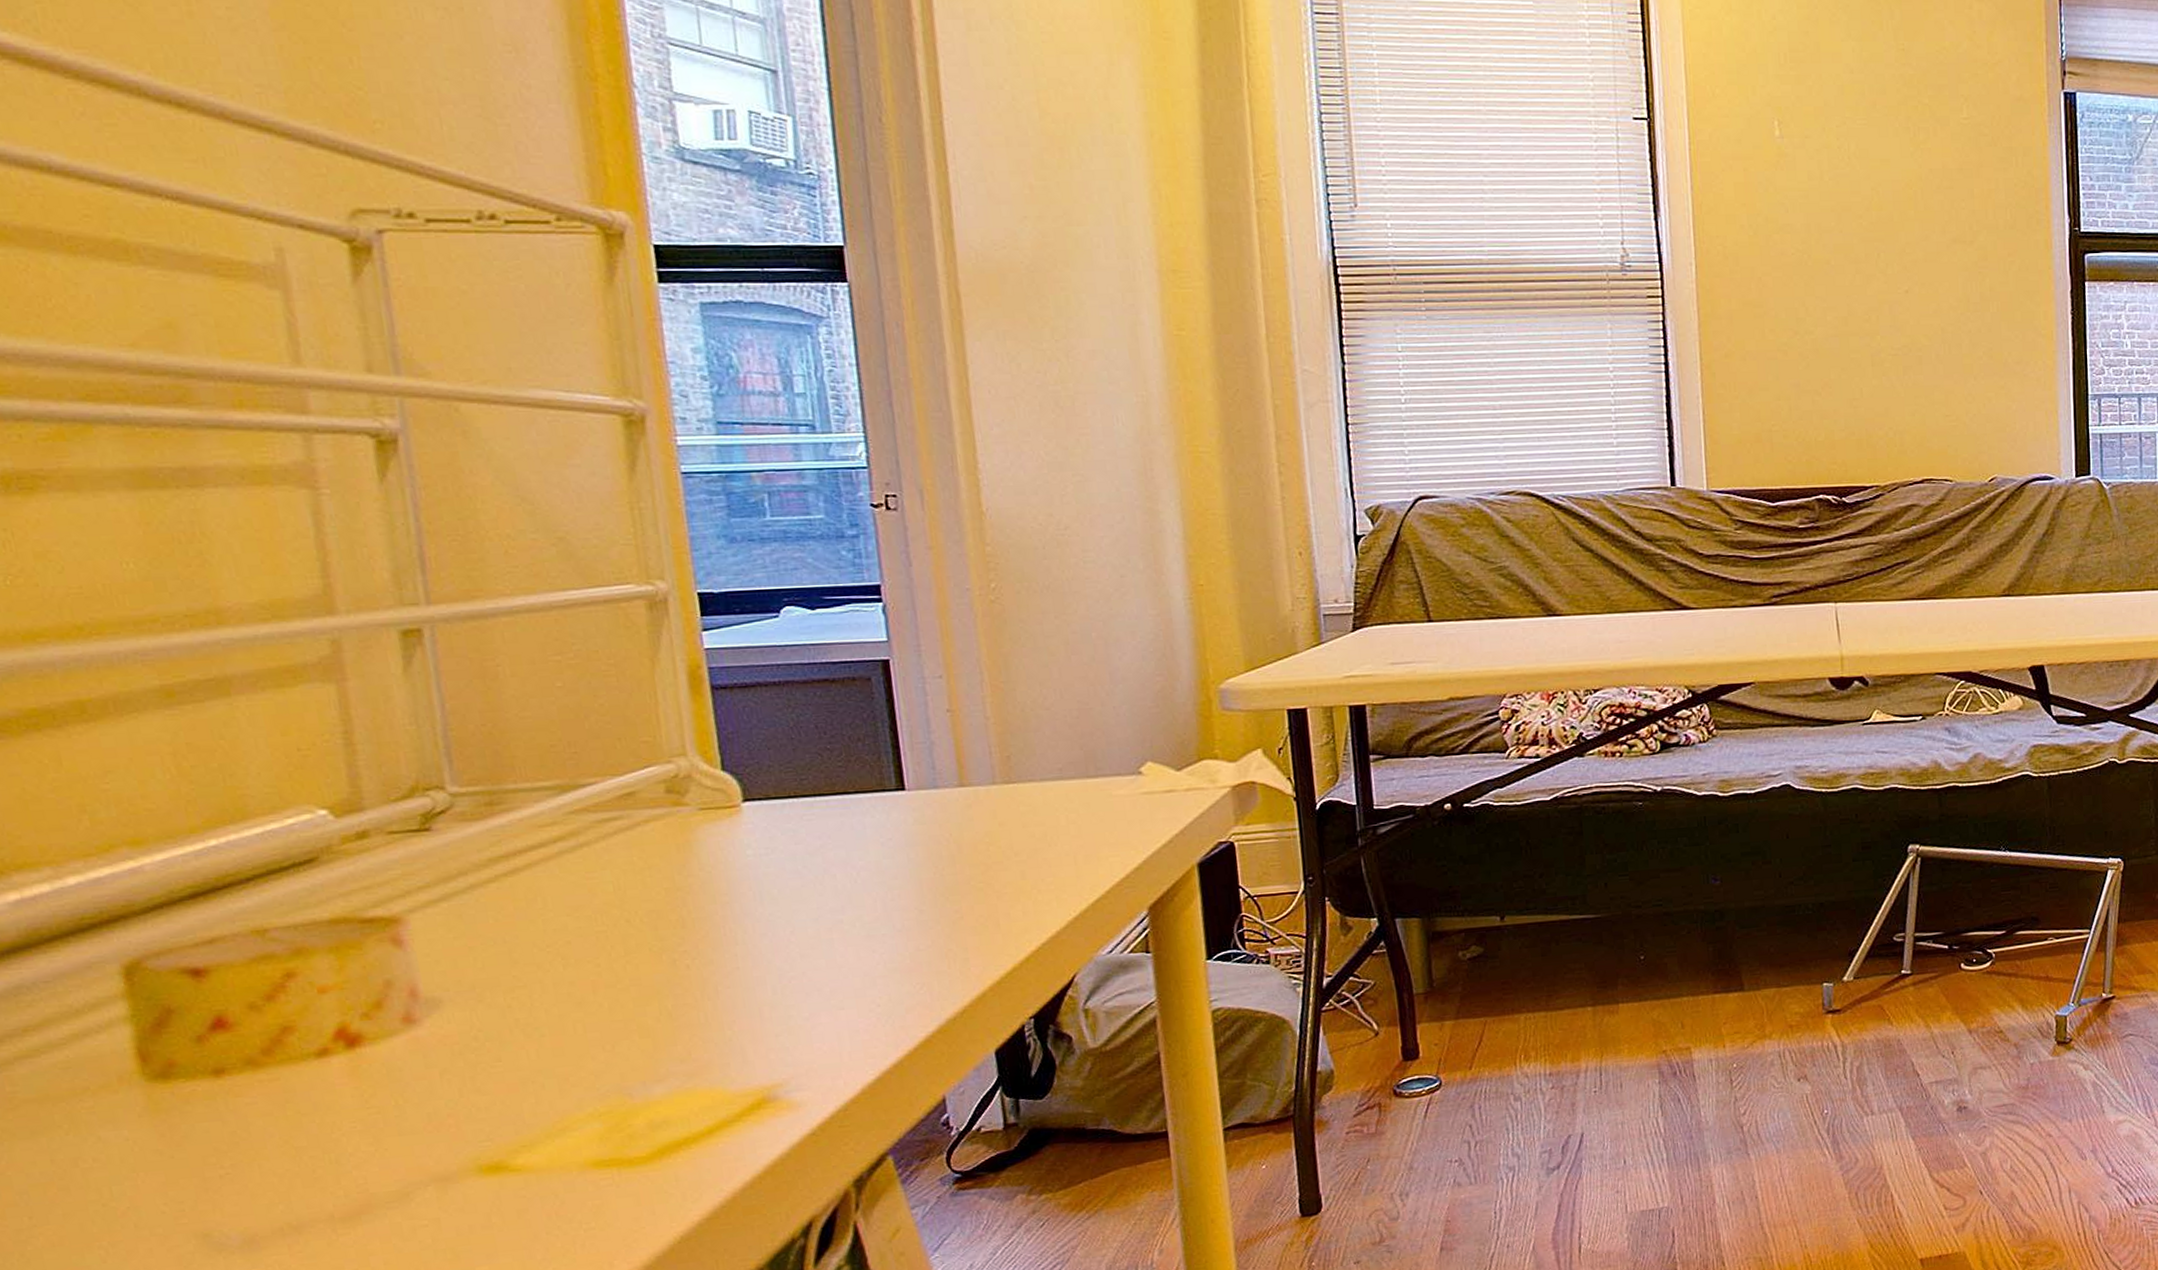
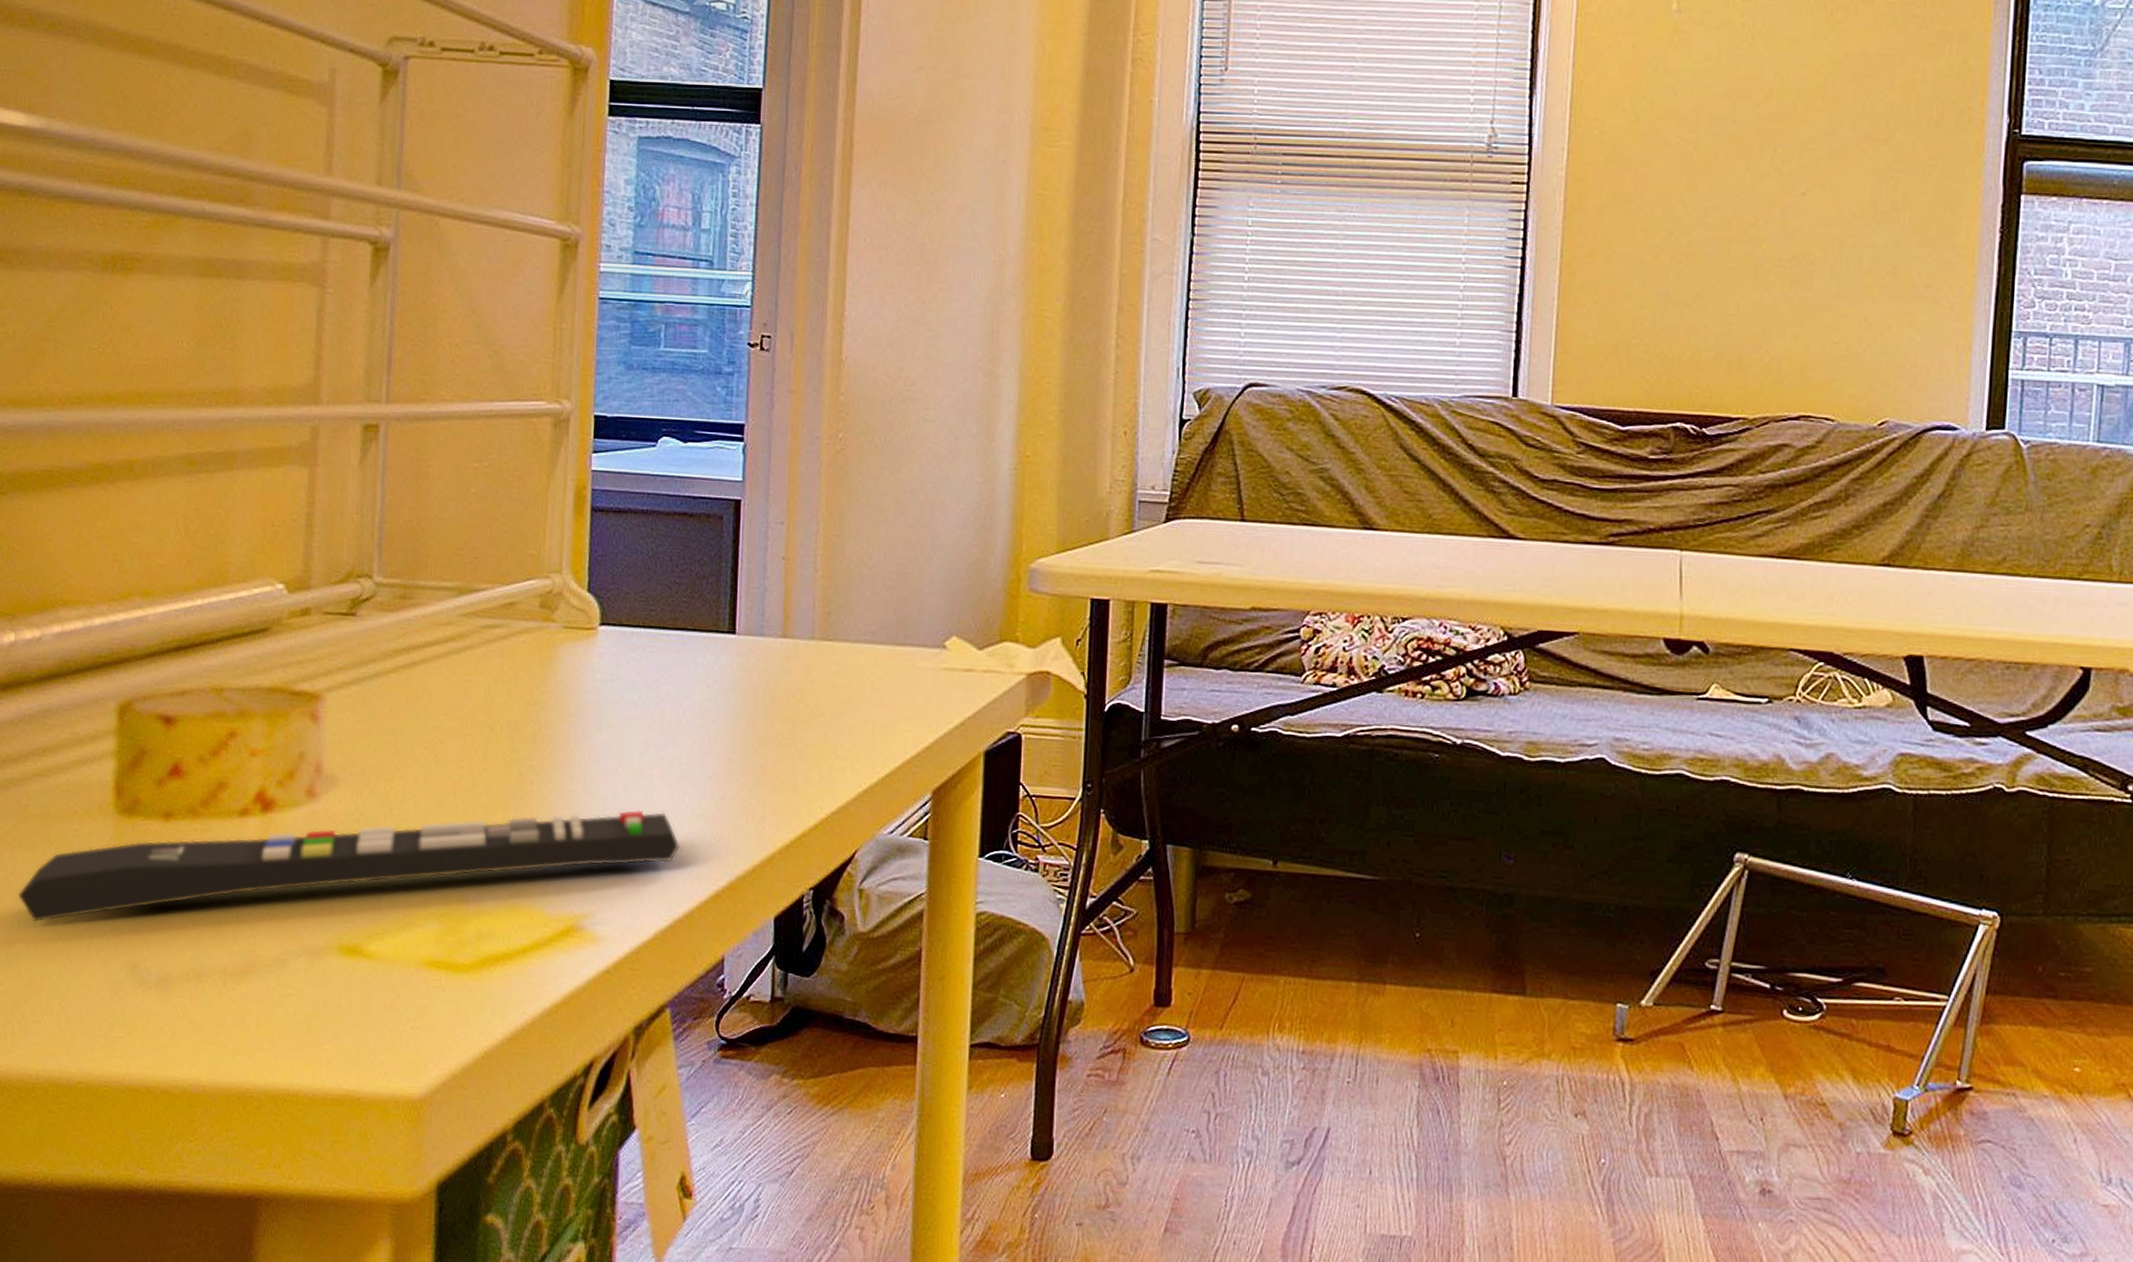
remote control: none [22,973,876,1213] -> present [19,809,679,922]

